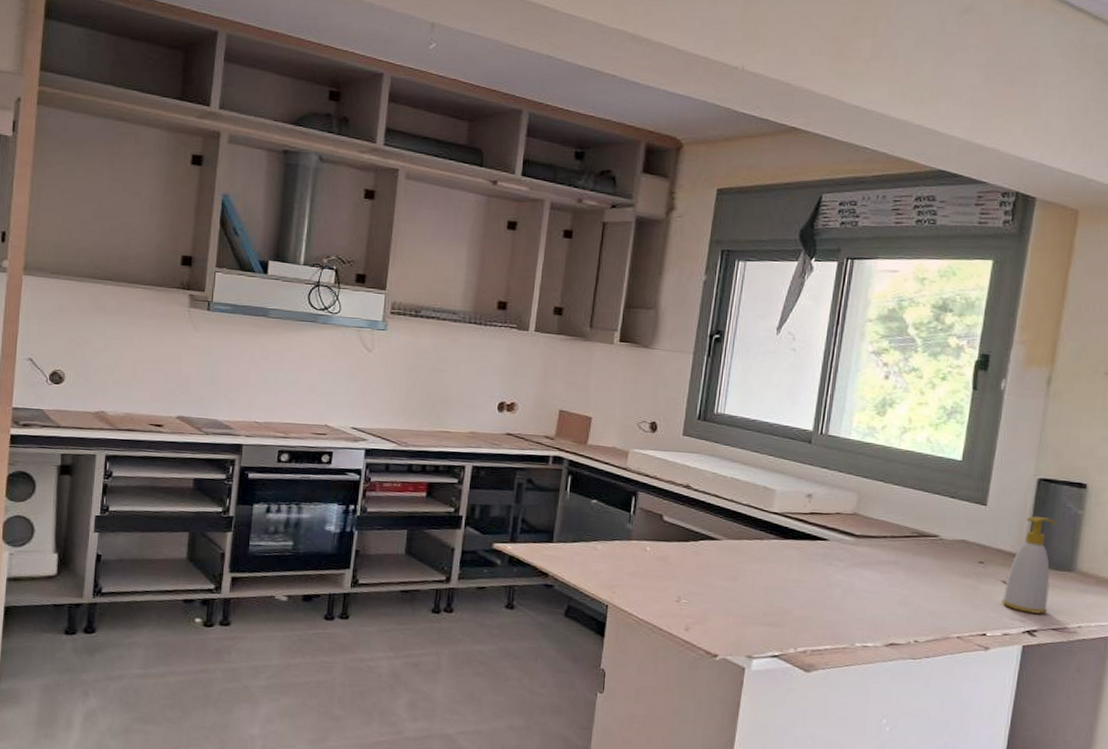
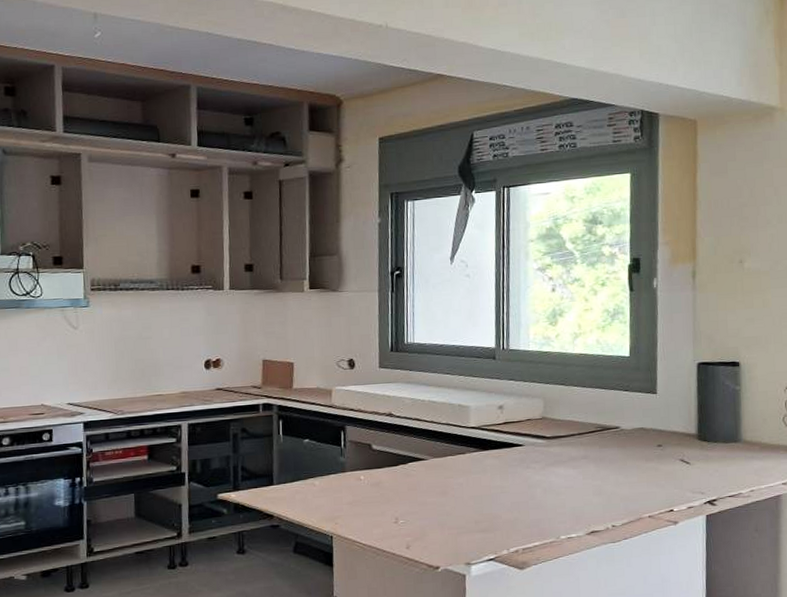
soap bottle: present [1002,516,1058,614] -> none [682,396,722,485]

